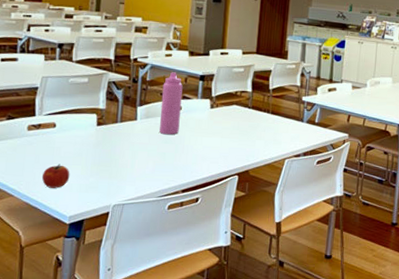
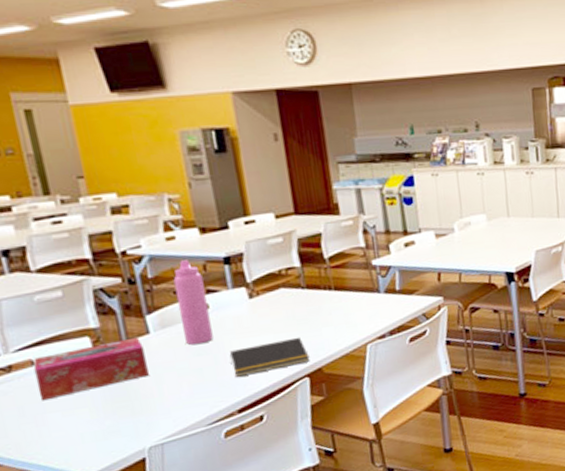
fruit: present [41,164,70,188] -> none [35,411,77,445]
tissue box: none [52,120,130,155] -> present [33,337,149,401]
notepad: none [186,143,242,165] -> present [229,337,310,377]

